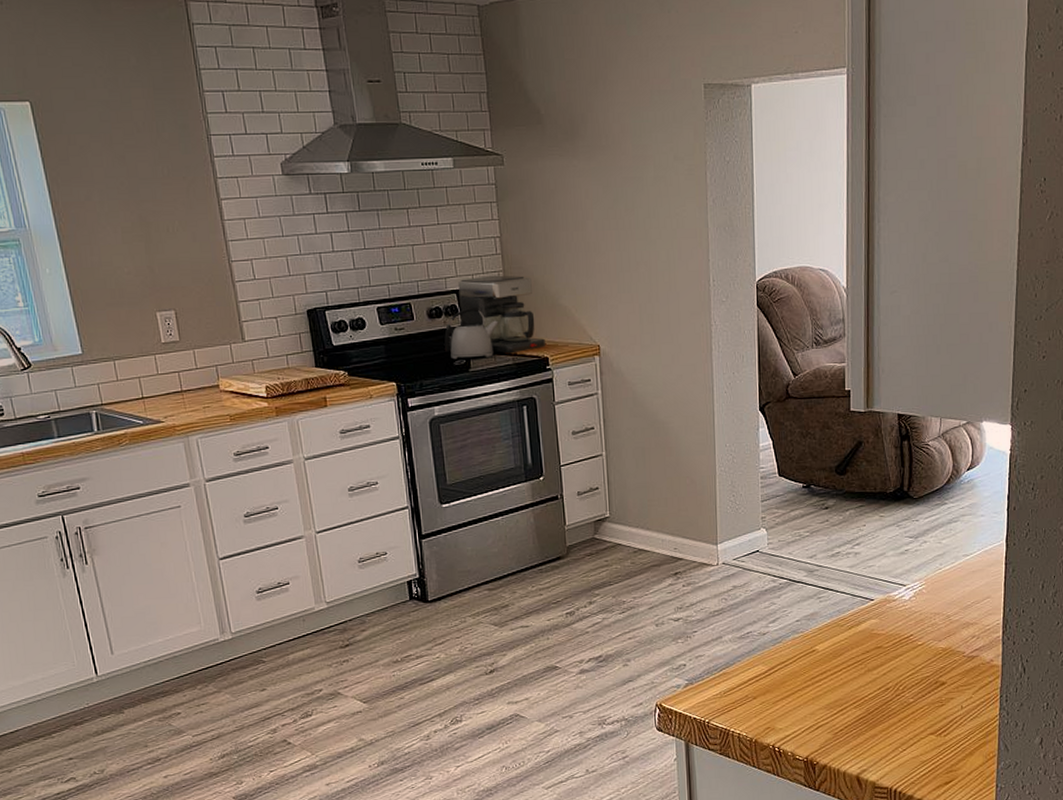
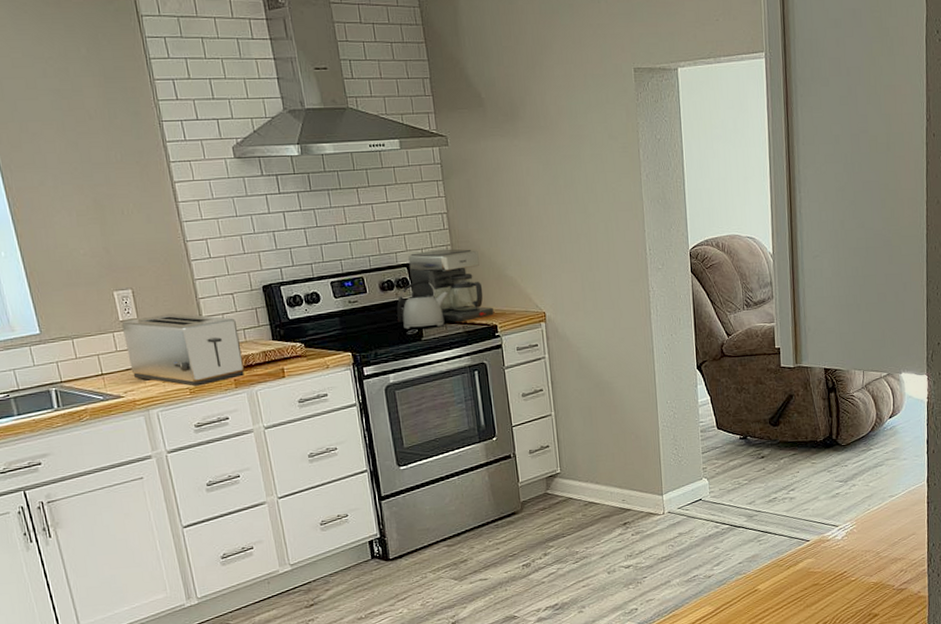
toaster: none [163,336,287,413] -> present [121,313,245,386]

